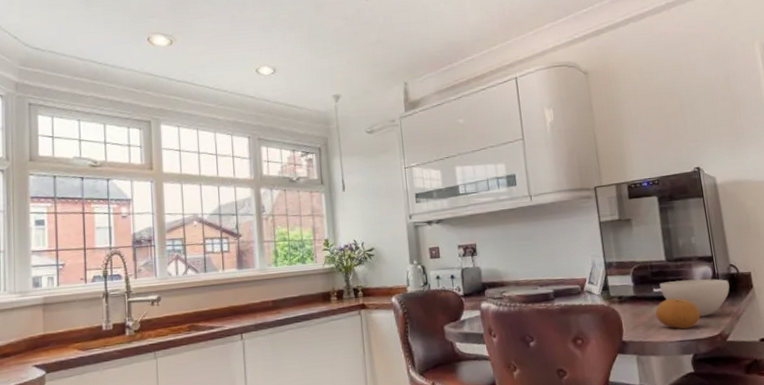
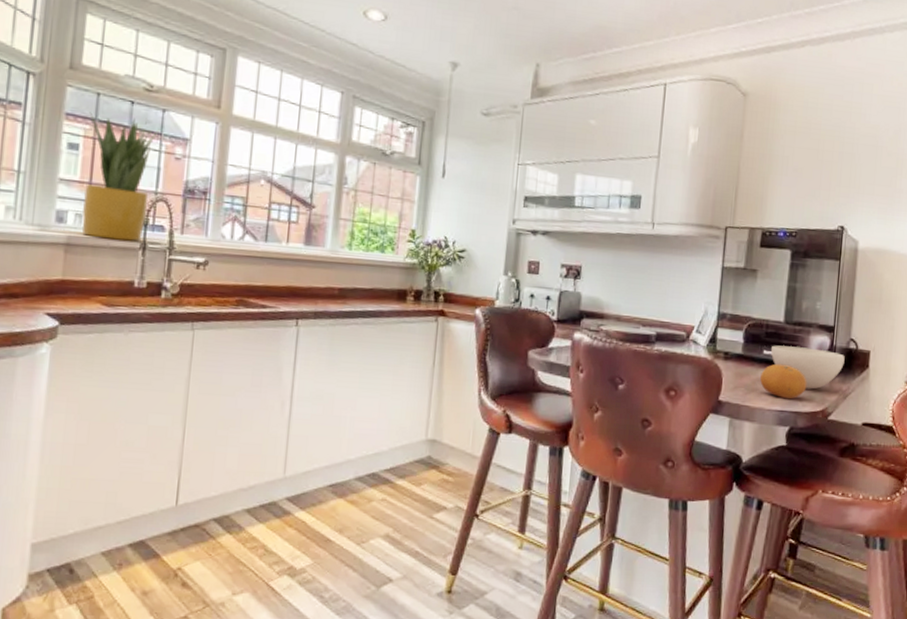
planter: none [49,190,106,295] -> present [81,112,159,241]

